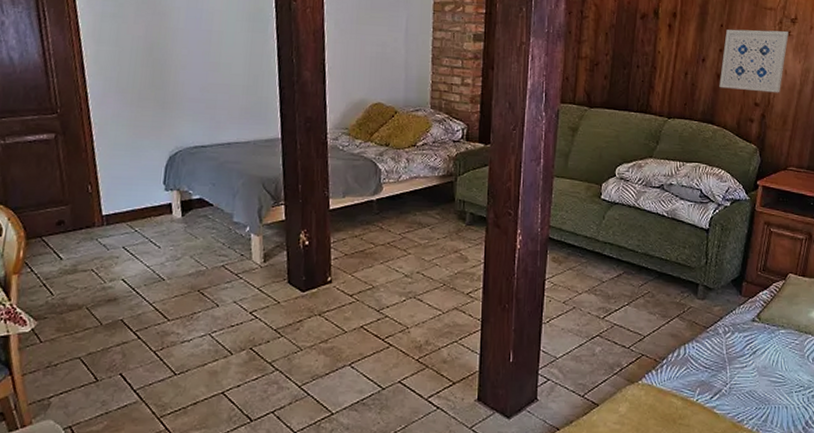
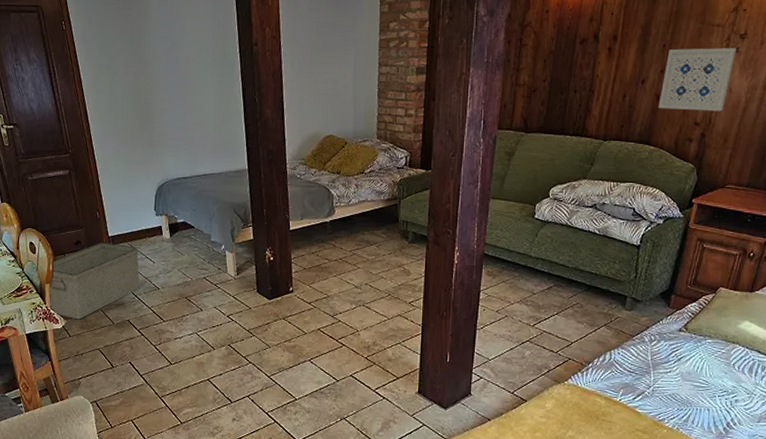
storage bin: none [14,222,141,320] -> present [48,242,140,320]

